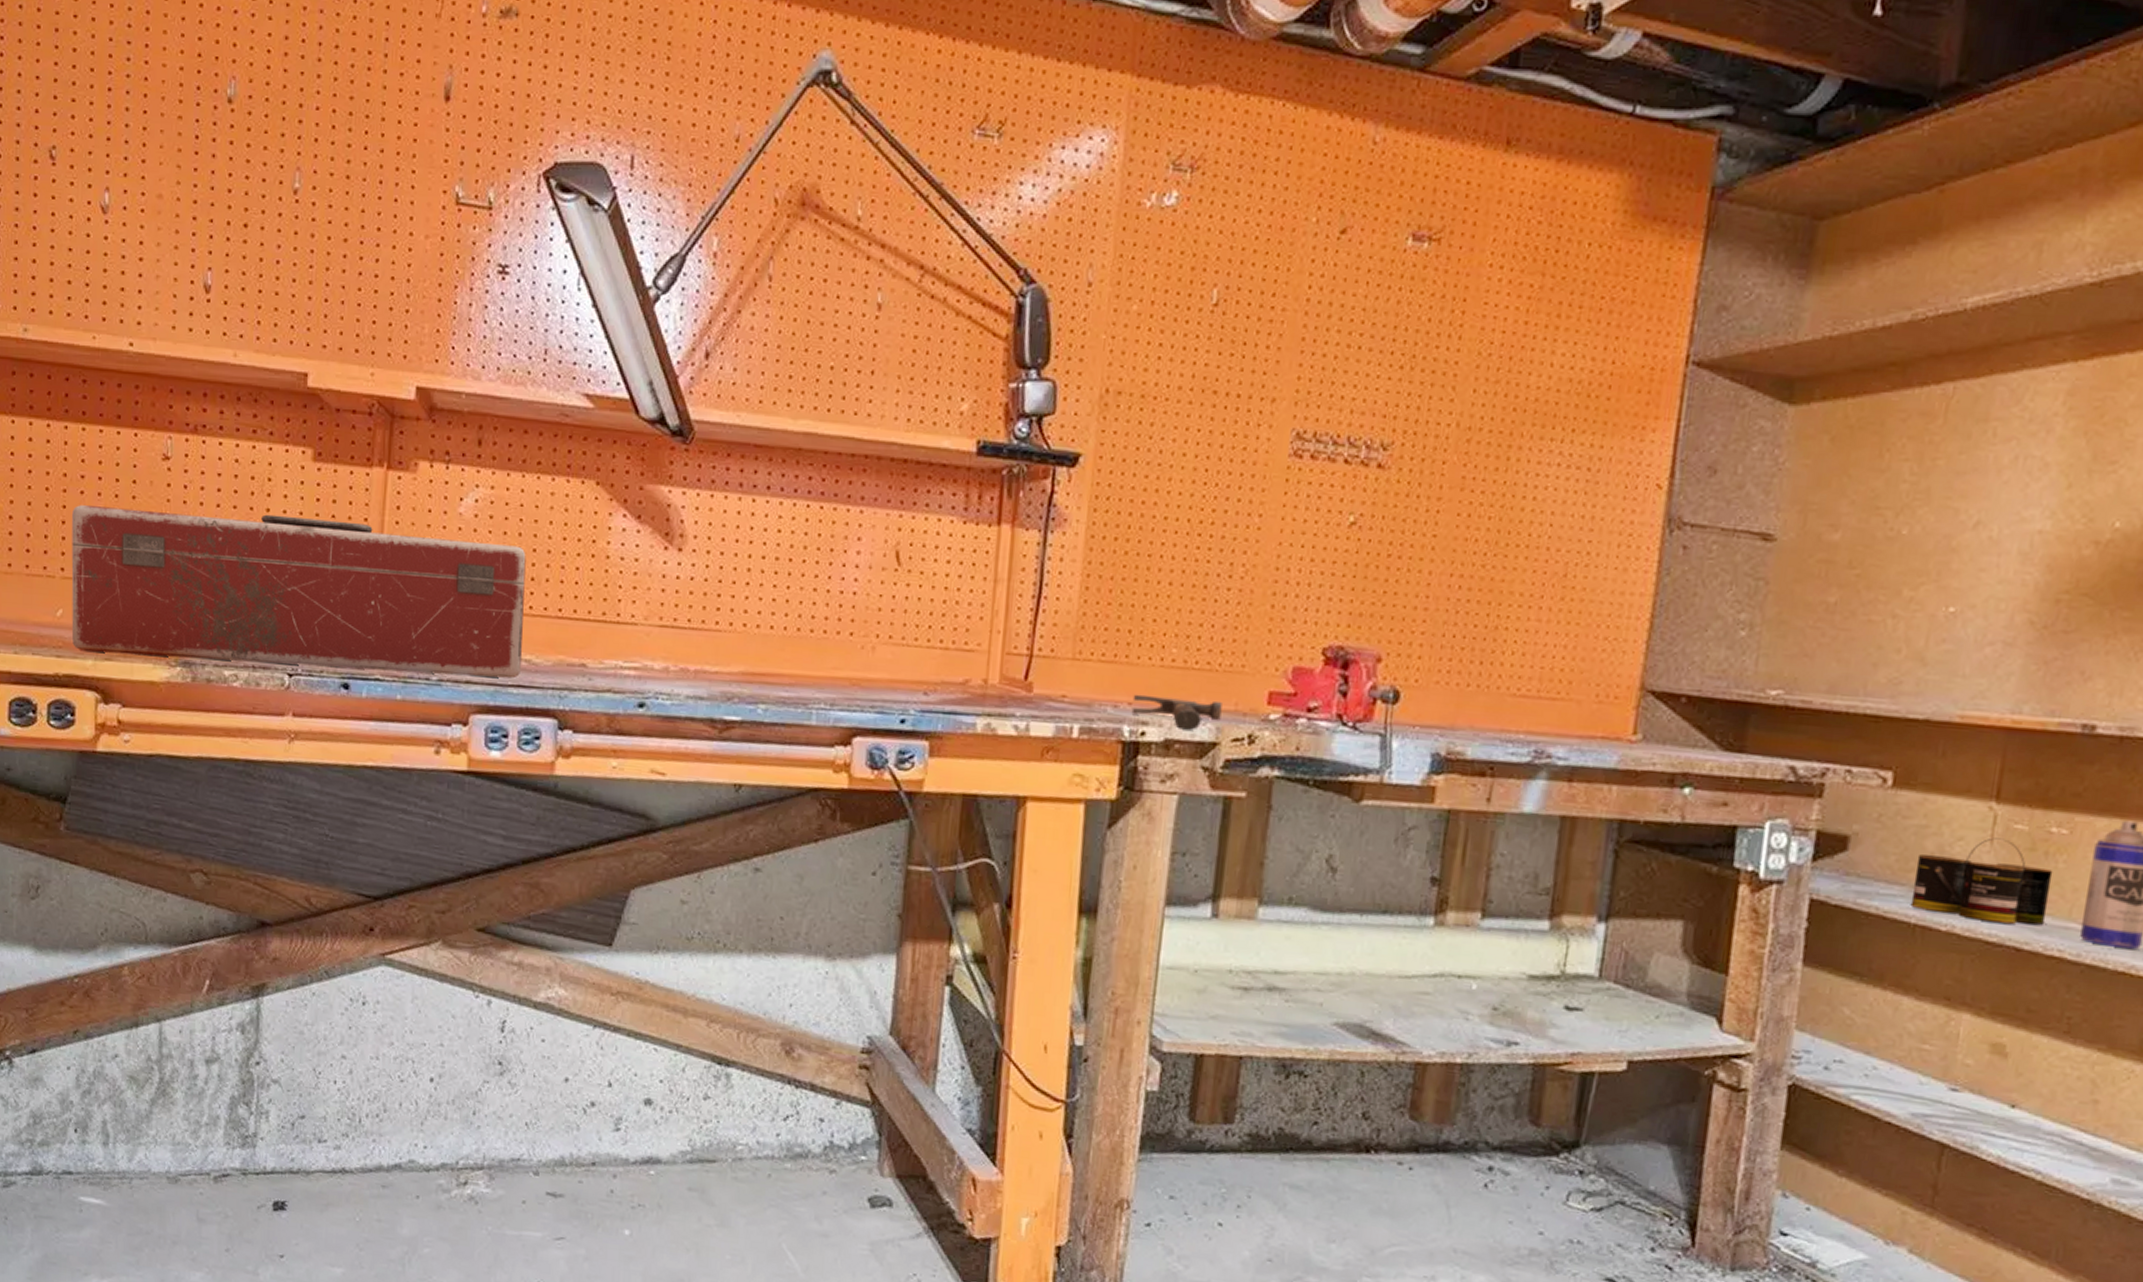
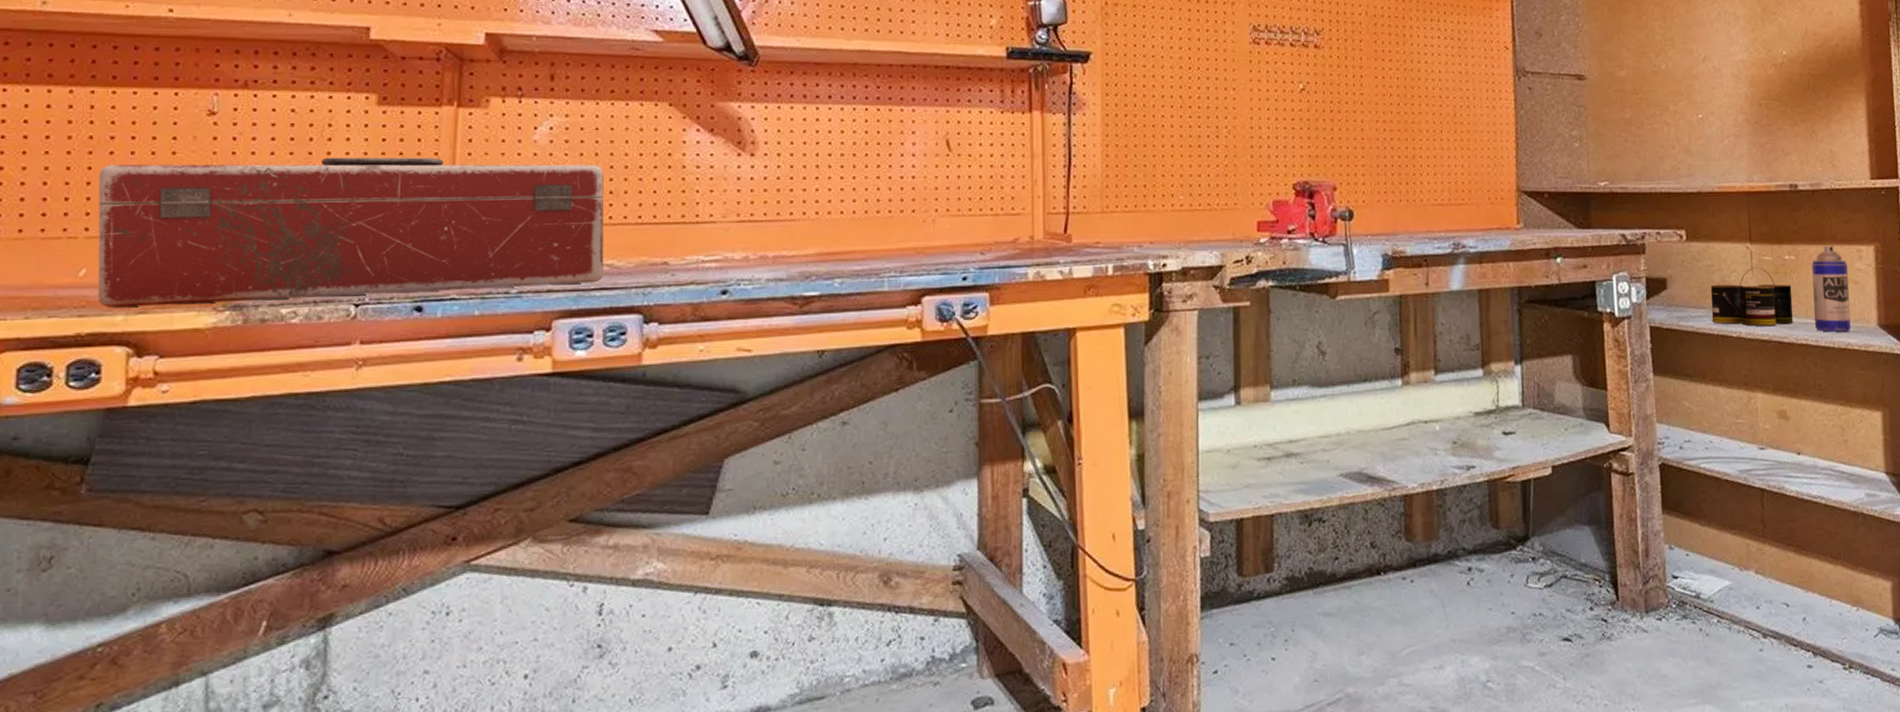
claw hammer: present [1131,694,1222,730] -> none [1153,234,1223,258]

